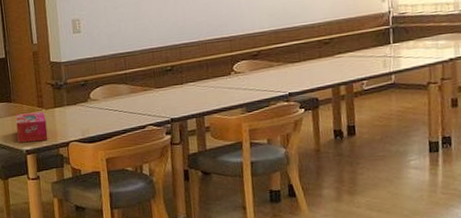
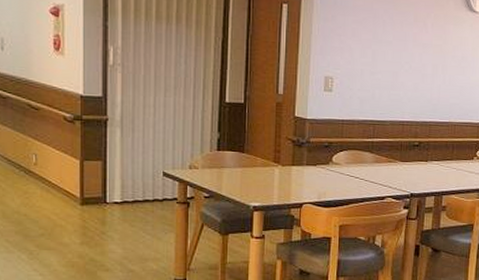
tissue box: present [15,111,48,143] -> none [246,166,281,199]

